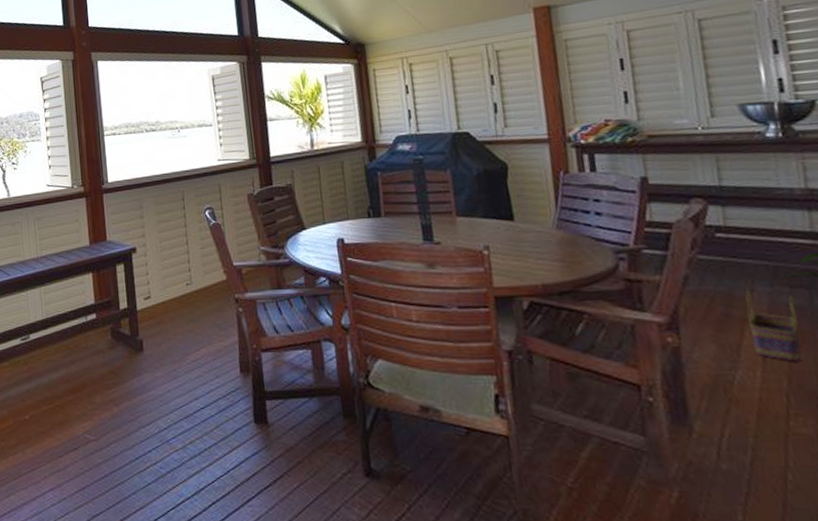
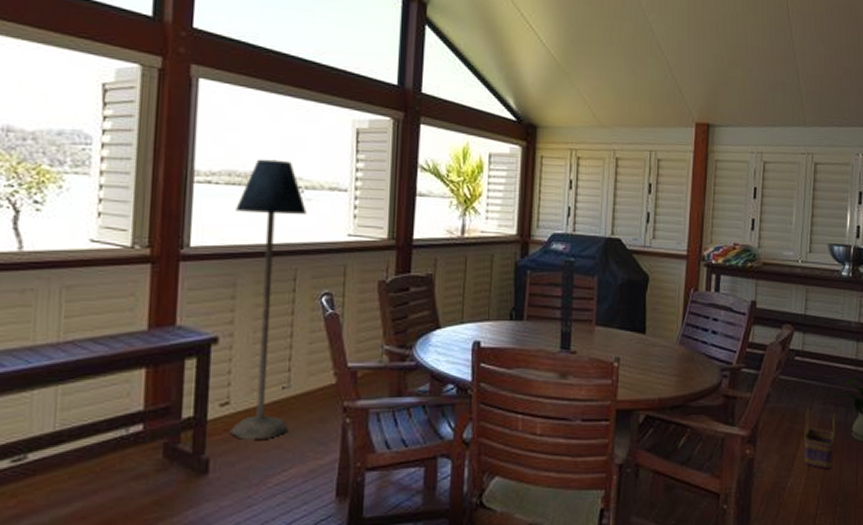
floor lamp: none [134,109,195,325] -> present [228,159,307,440]

